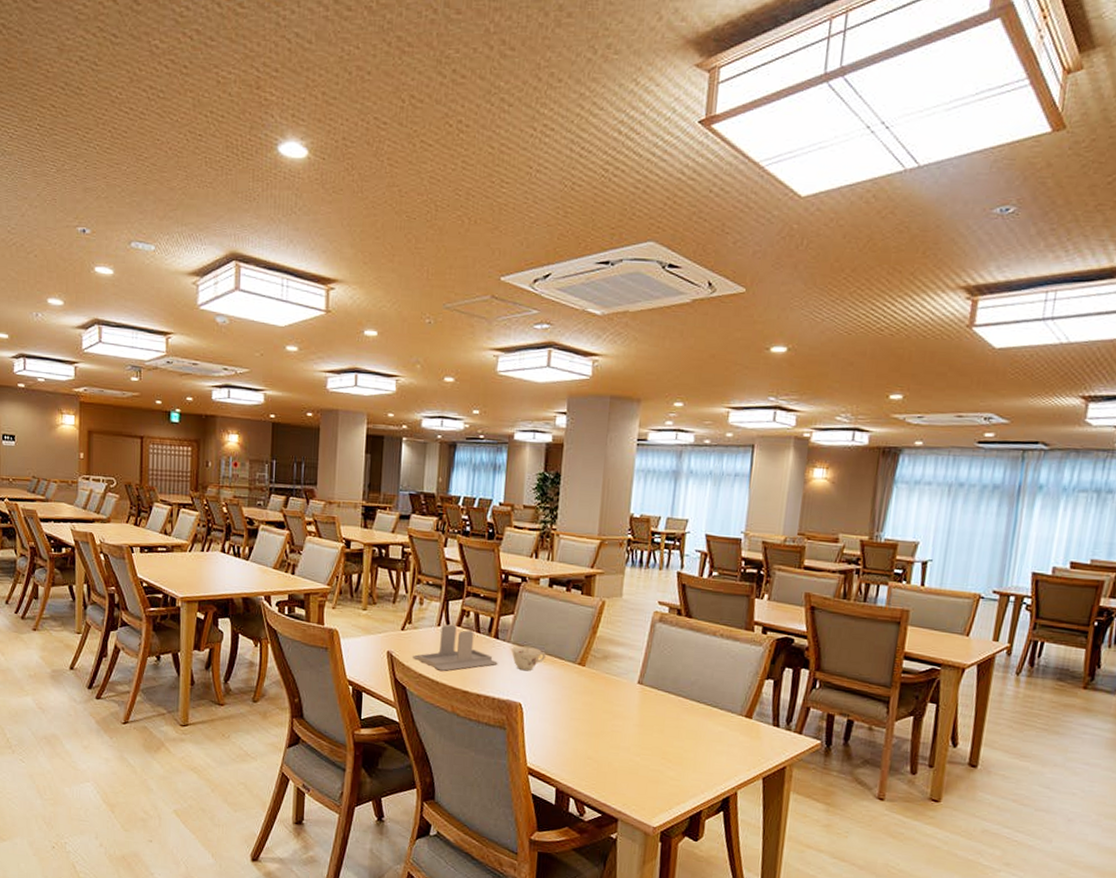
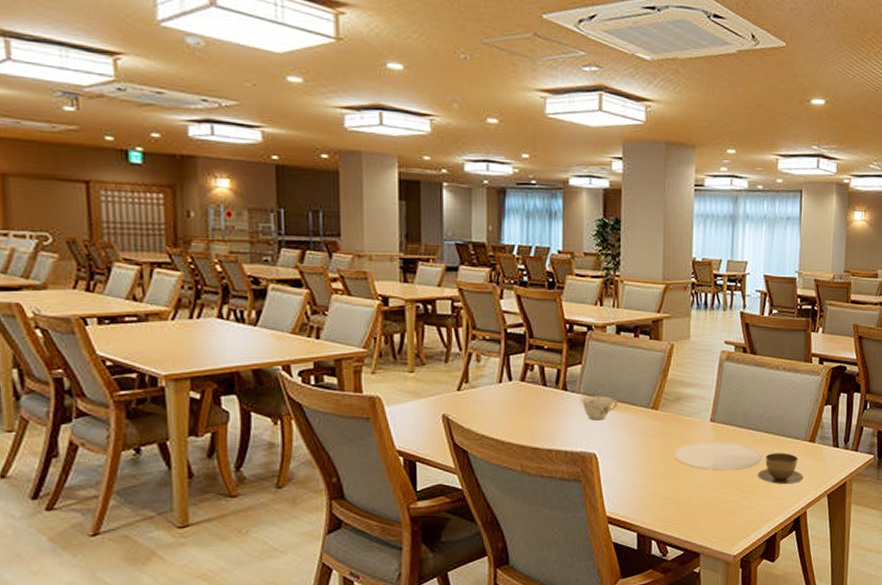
napkin holder: present [411,624,498,671] -> none [471,380,568,429]
plate: none [597,703,692,738] -> present [673,442,763,471]
teacup: none [684,724,736,761] -> present [757,453,803,485]

